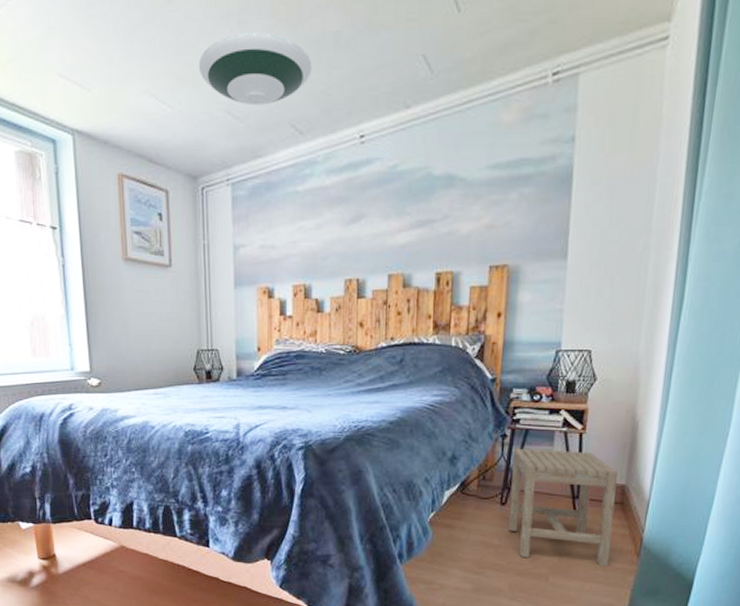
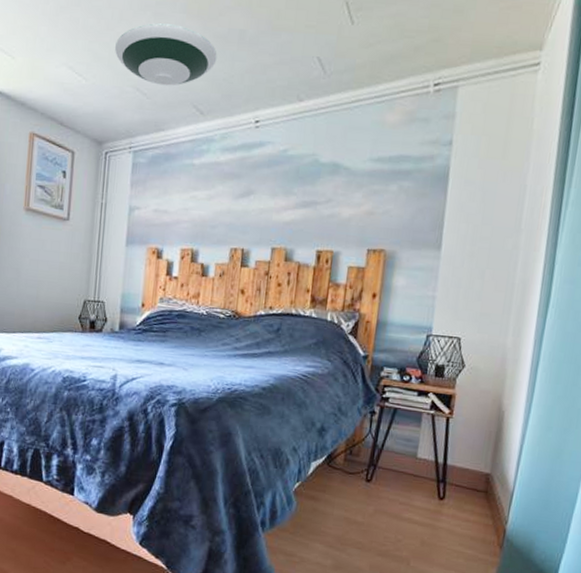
stool: present [508,448,618,567] -> none [372,425,483,557]

